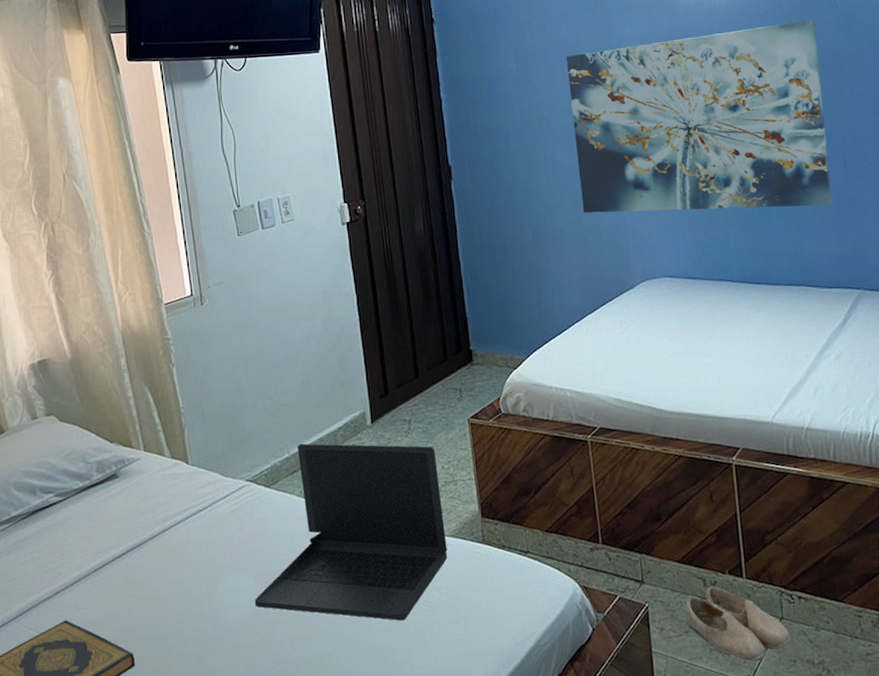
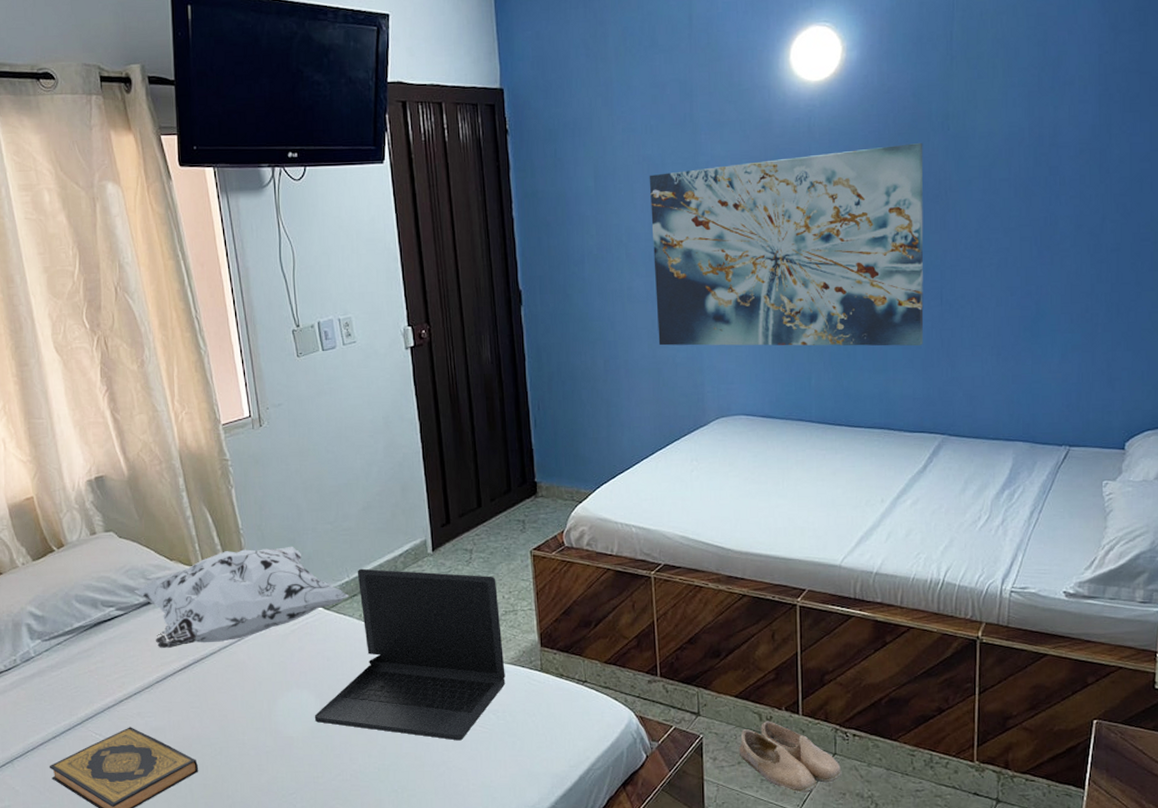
decorative pillow: none [73,423,290,535] -> present [134,546,350,649]

